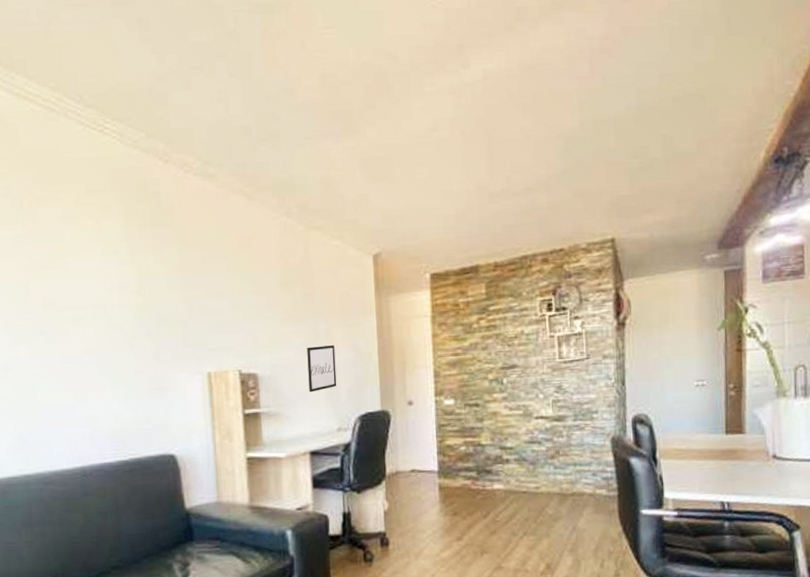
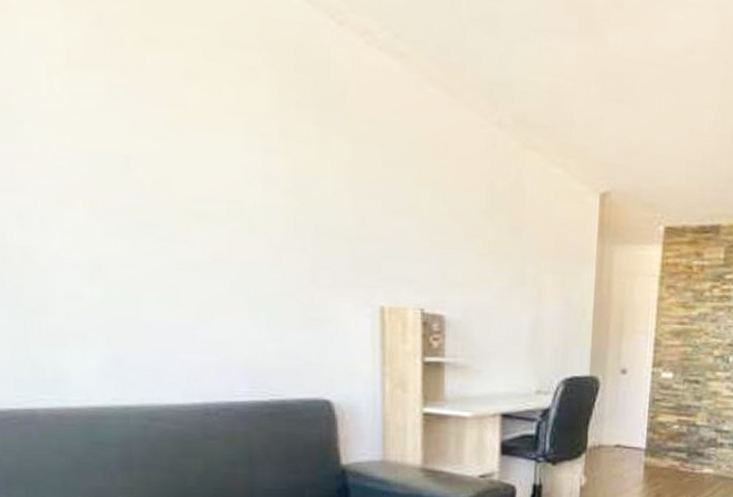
wall art: present [307,344,337,393] -> none [507,292,543,346]

